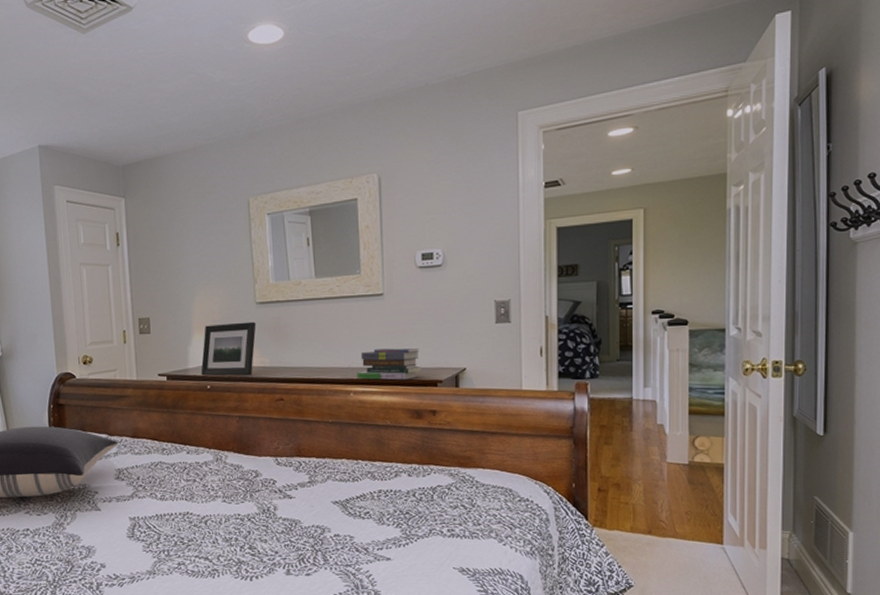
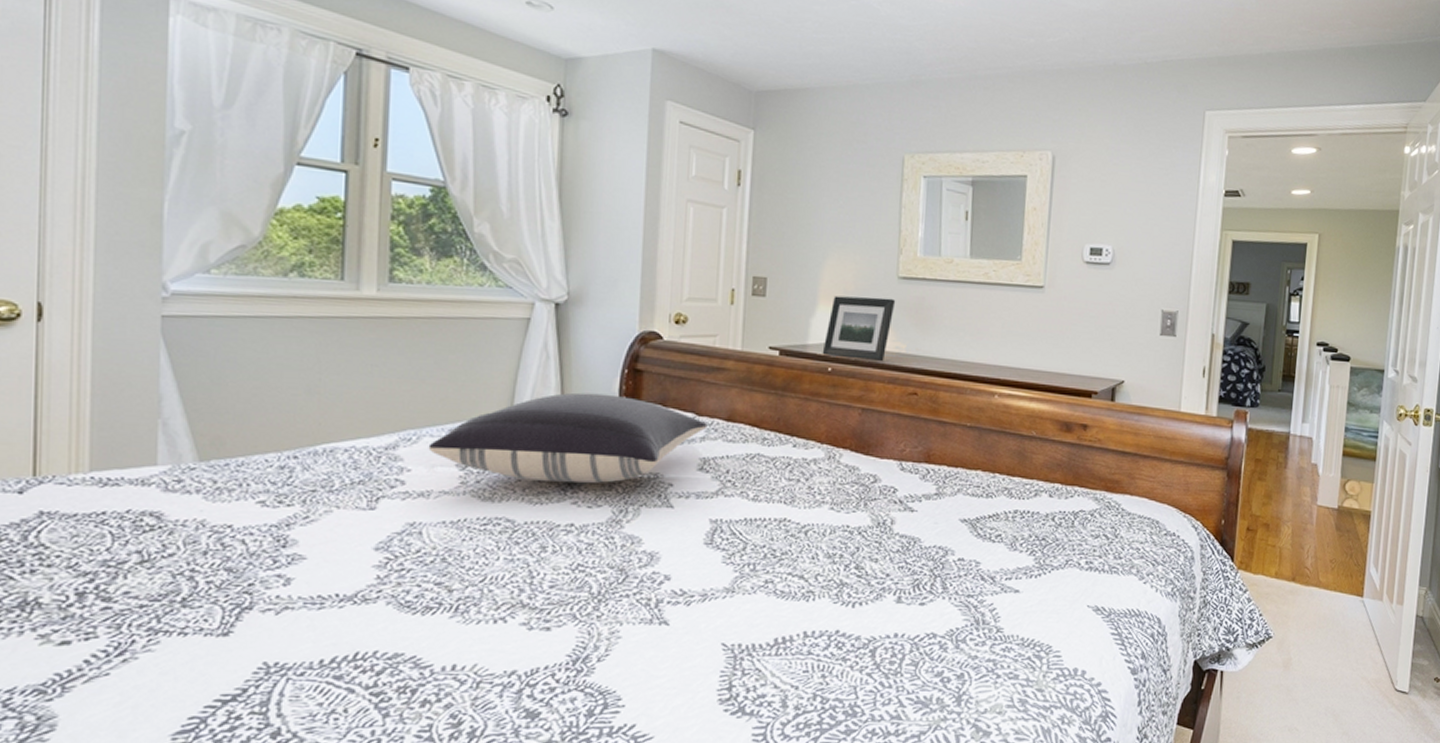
books: present [356,348,421,380] -> none [1003,348,1077,387]

